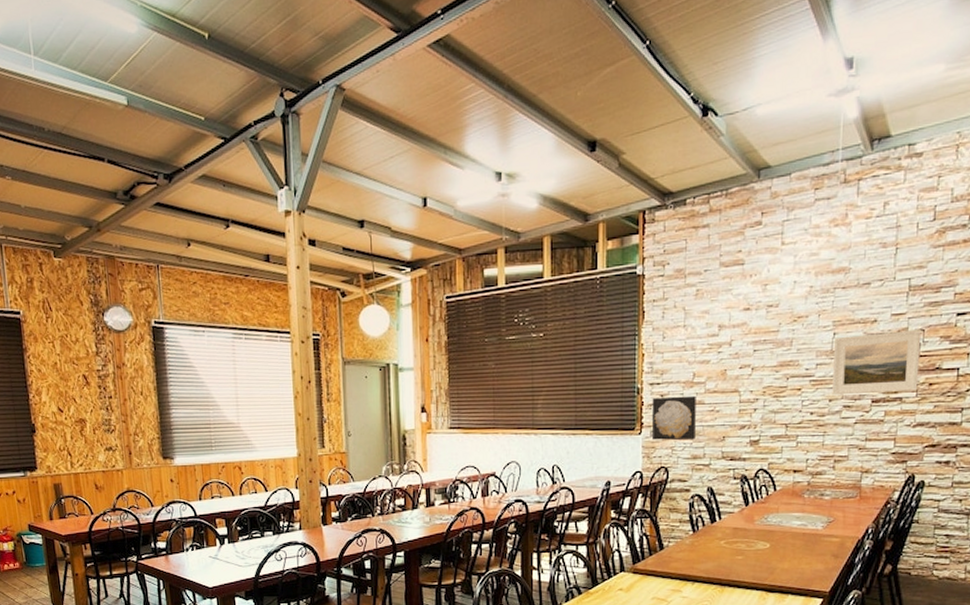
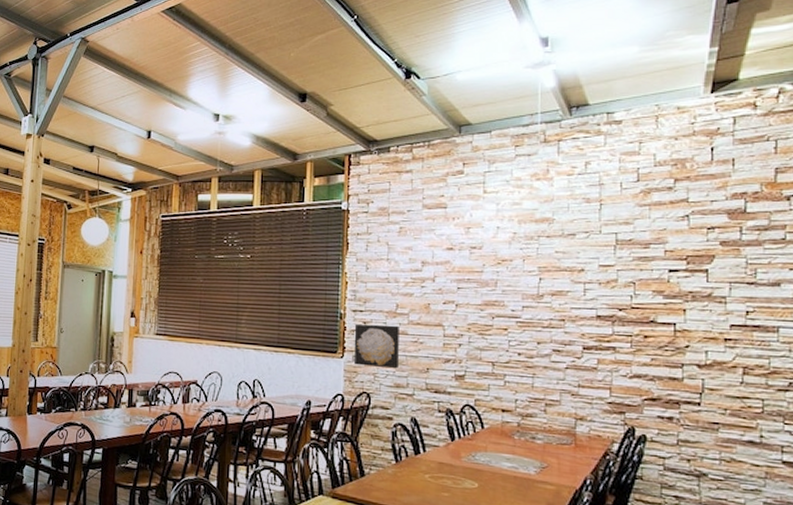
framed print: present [832,330,922,394] -> none [540,281,632,342]

